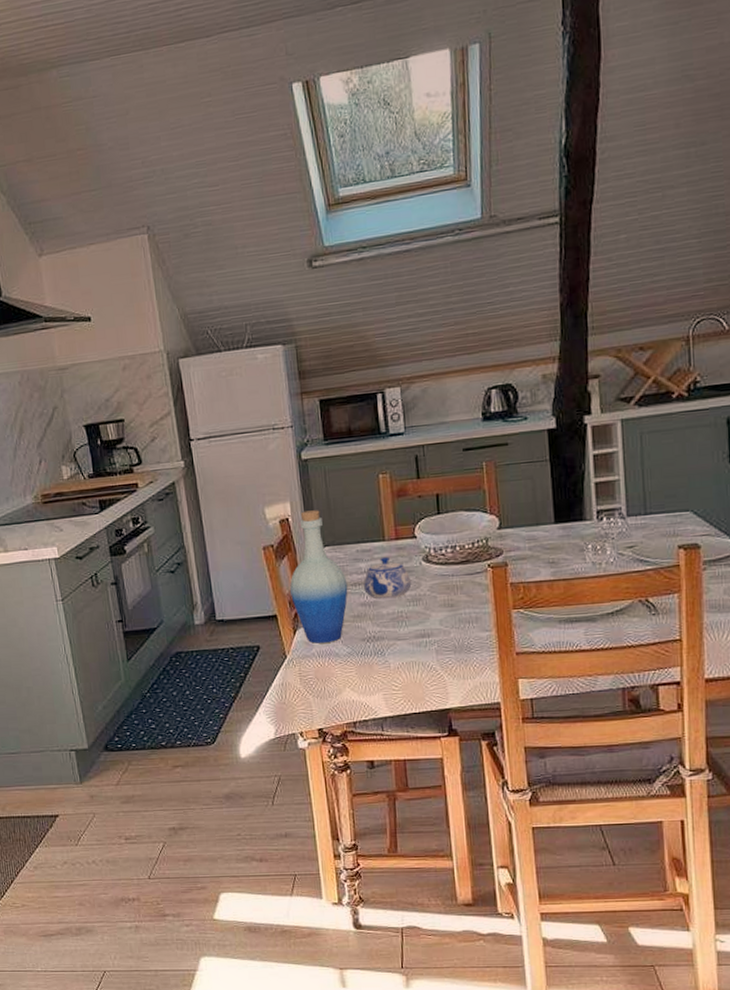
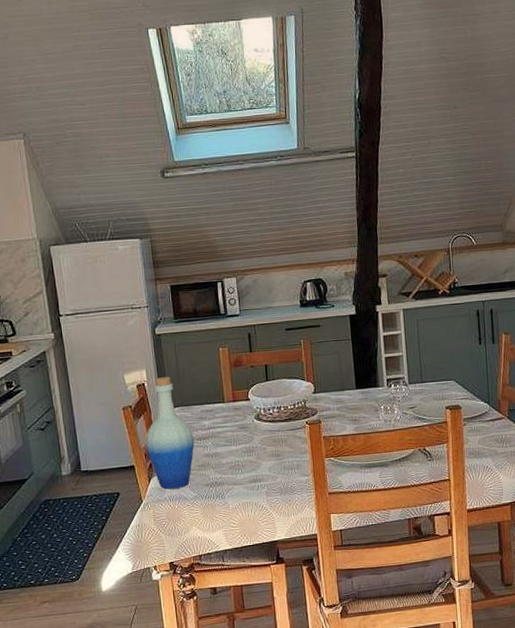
teapot: present [364,557,412,599] -> none [207,416,246,451]

